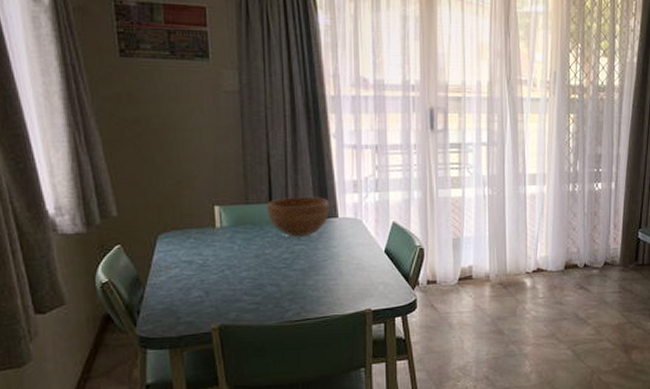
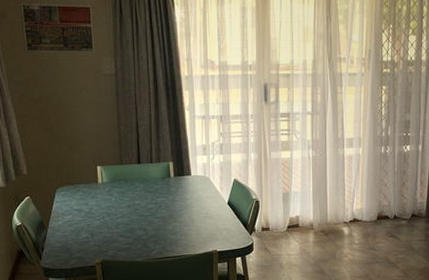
bowl: present [266,196,330,237] -> none [136,158,185,191]

